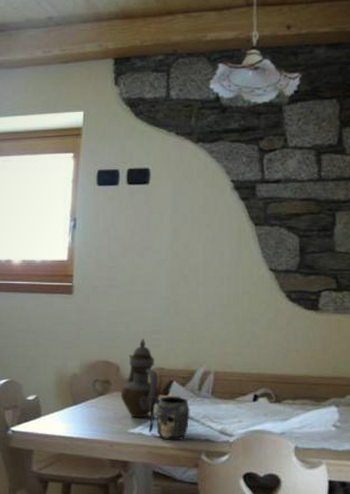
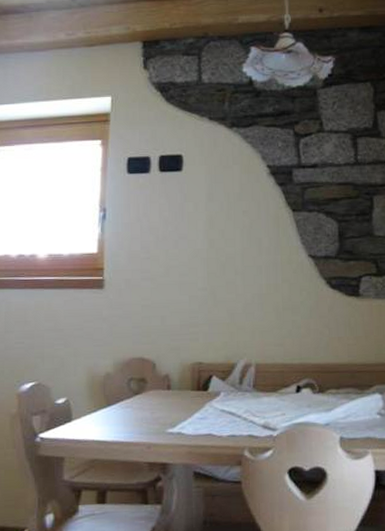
teapot: present [120,337,160,418] -> none [157,331,199,417]
mug: present [147,397,190,441] -> none [186,392,231,439]

